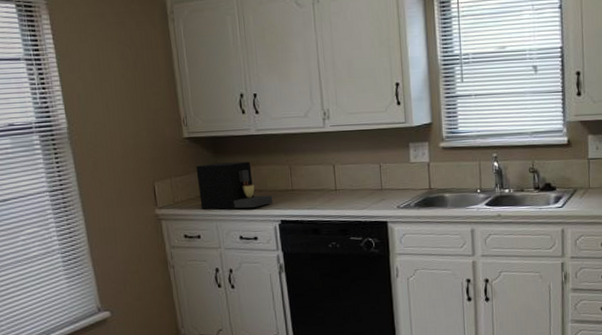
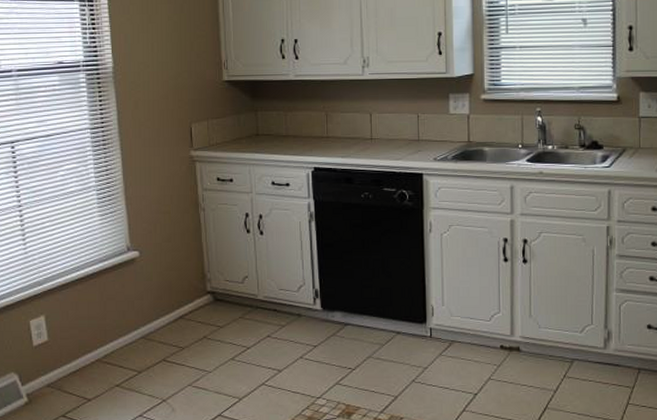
coffee maker: present [196,161,273,210] -> none [233,106,308,154]

